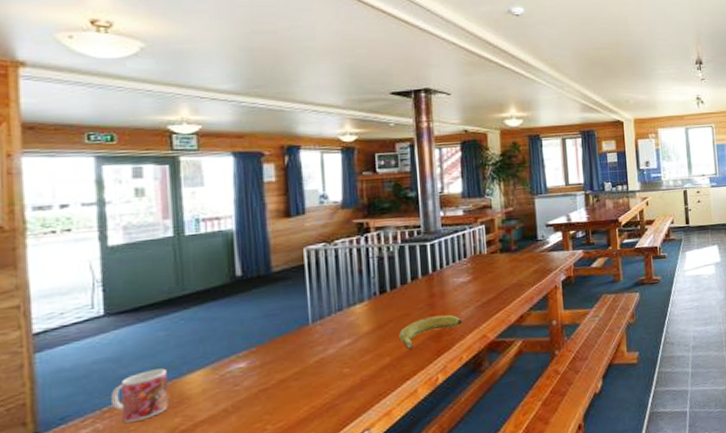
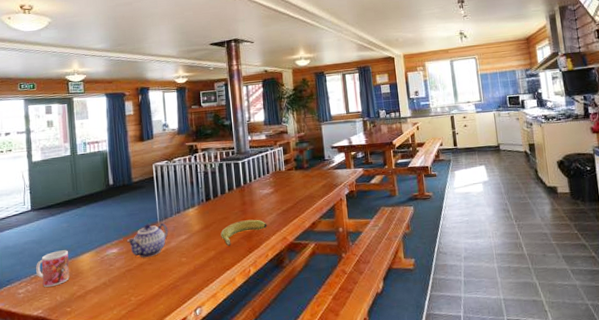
teapot: none [261,324,325,372] -> present [126,222,169,257]

